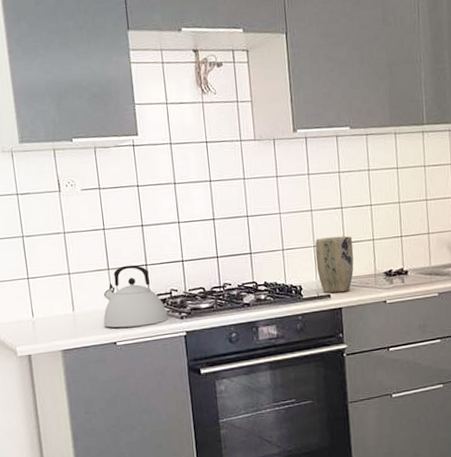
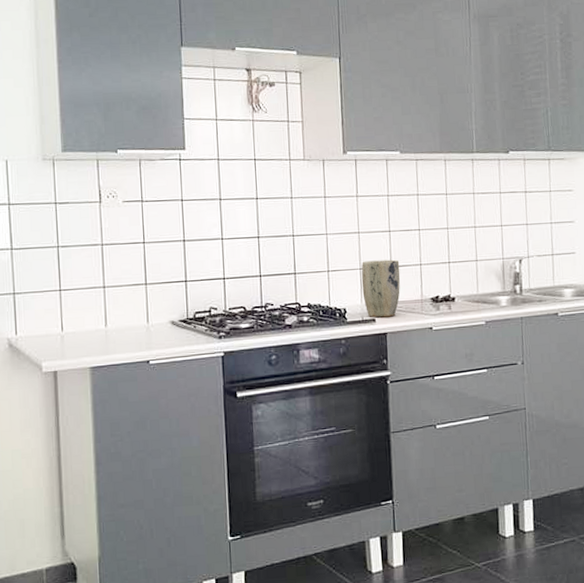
kettle: present [103,264,169,328] -> none [136,280,206,346]

